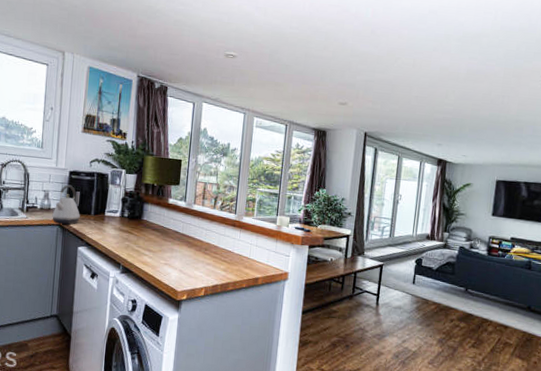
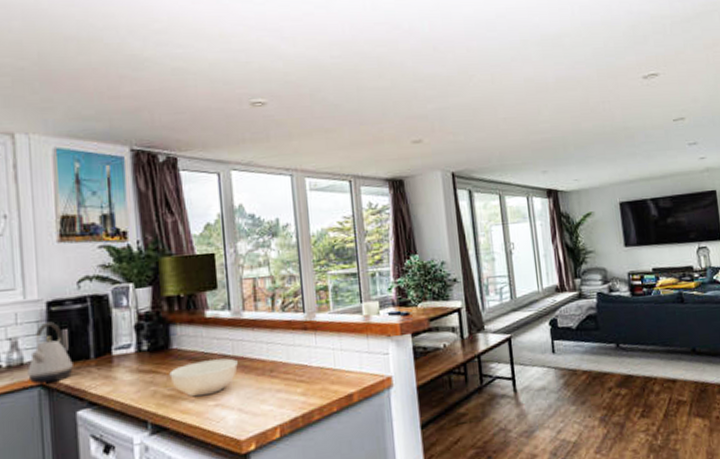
bowl: none [139,232,184,256] -> present [169,358,238,397]

